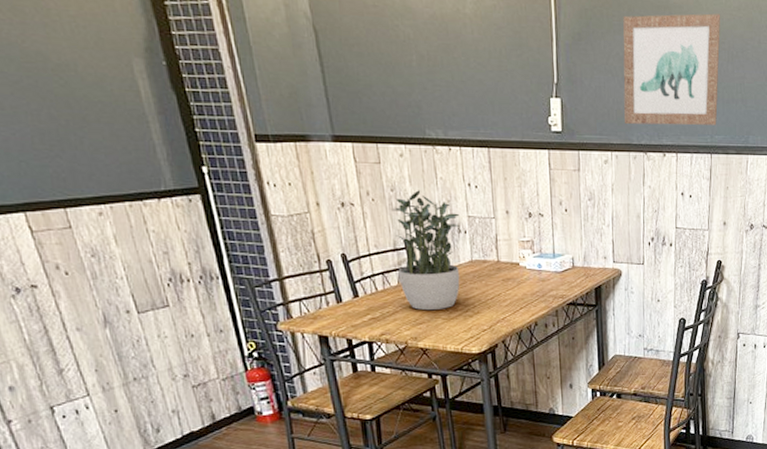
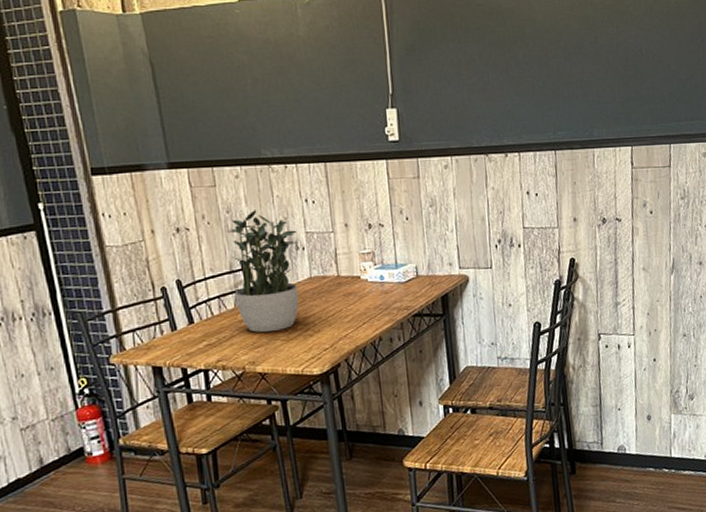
wall art: present [623,13,720,126] -> none [456,14,559,127]

